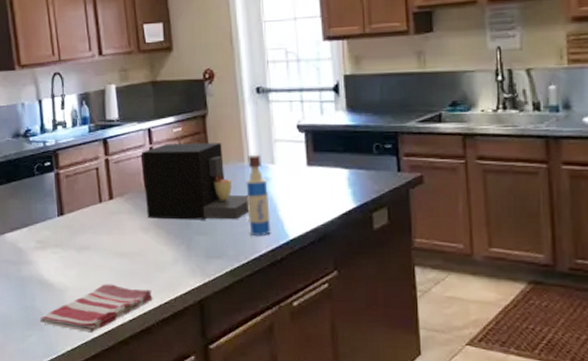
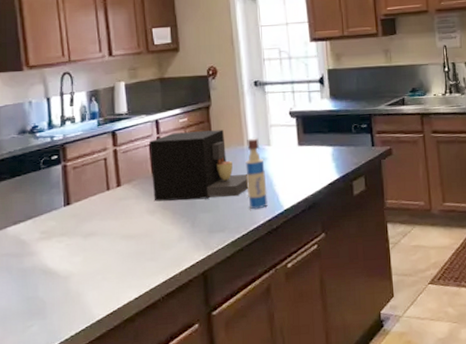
dish towel: present [40,284,153,333] -> none [42,265,159,315]

